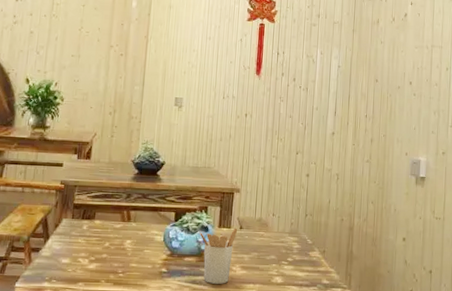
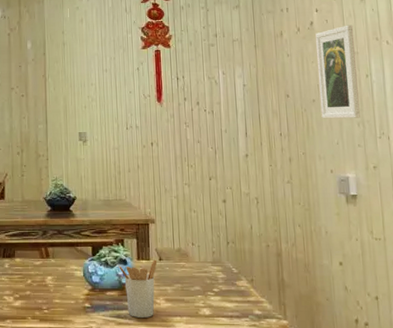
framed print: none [404,20,441,107] -> present [315,24,360,119]

